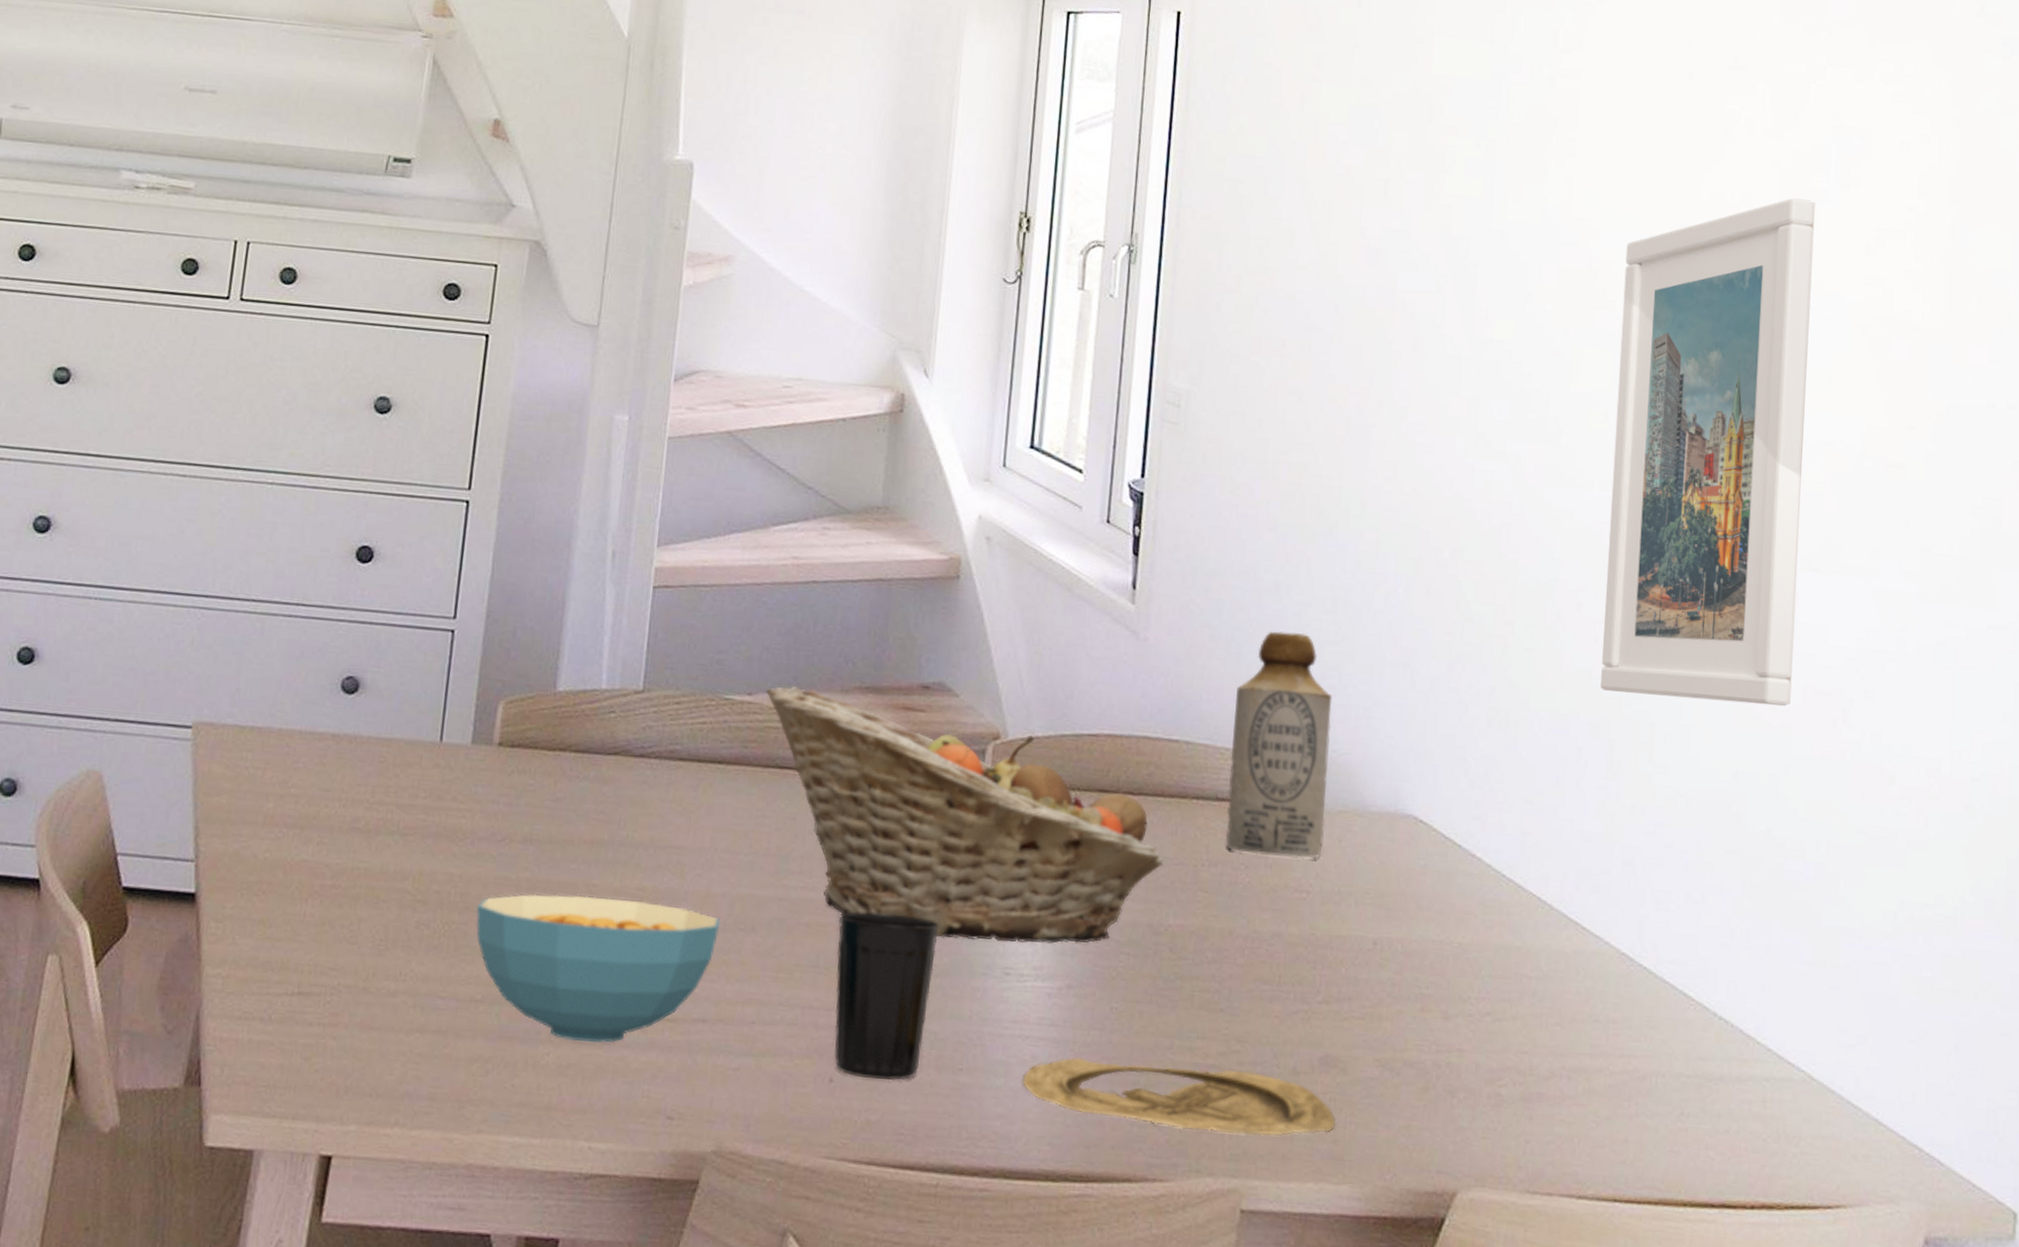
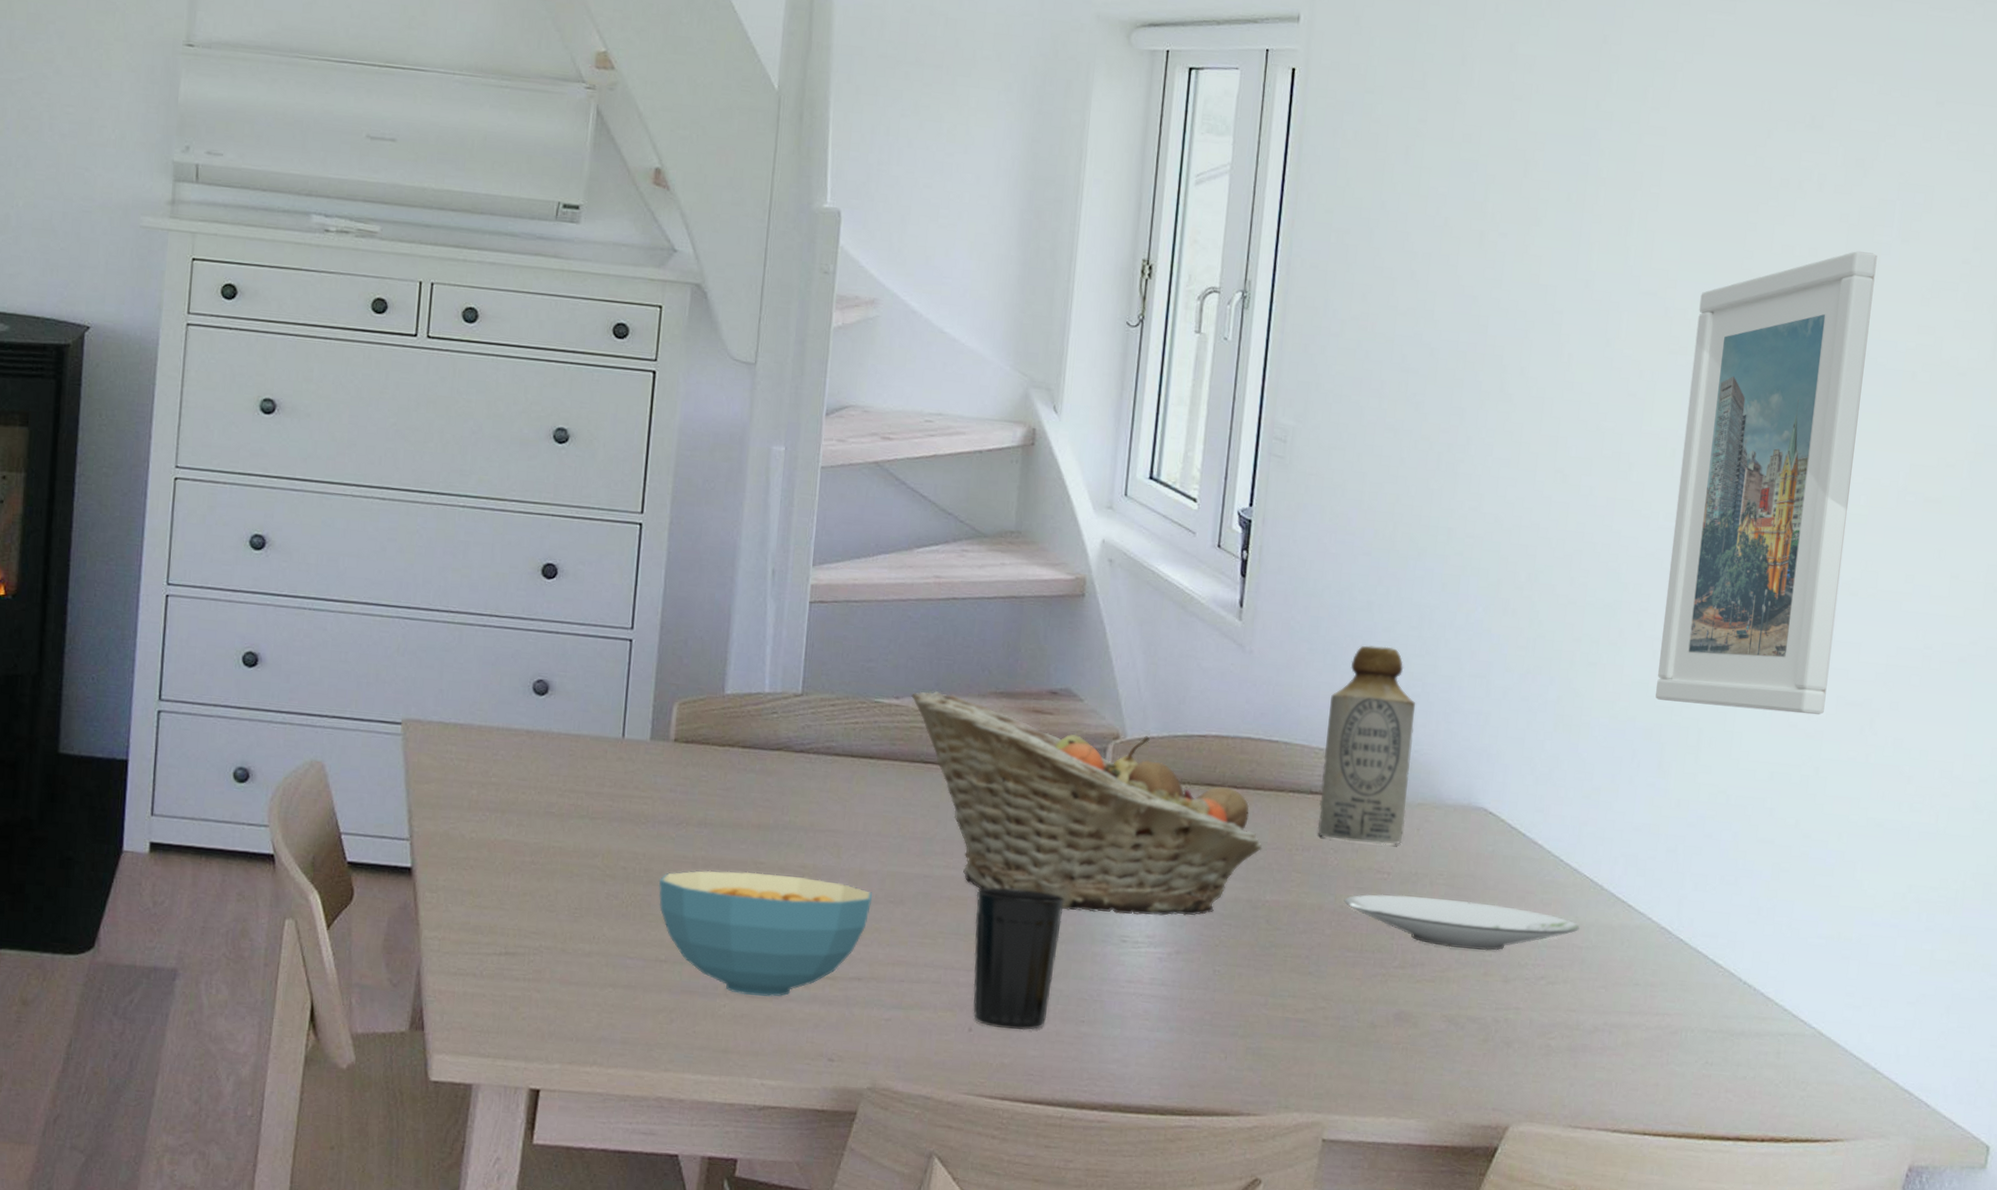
plate: present [1022,1057,1335,1136] -> none [1136,1012,1406,1078]
plate: none [1257,916,1528,983] -> present [1344,894,1580,951]

